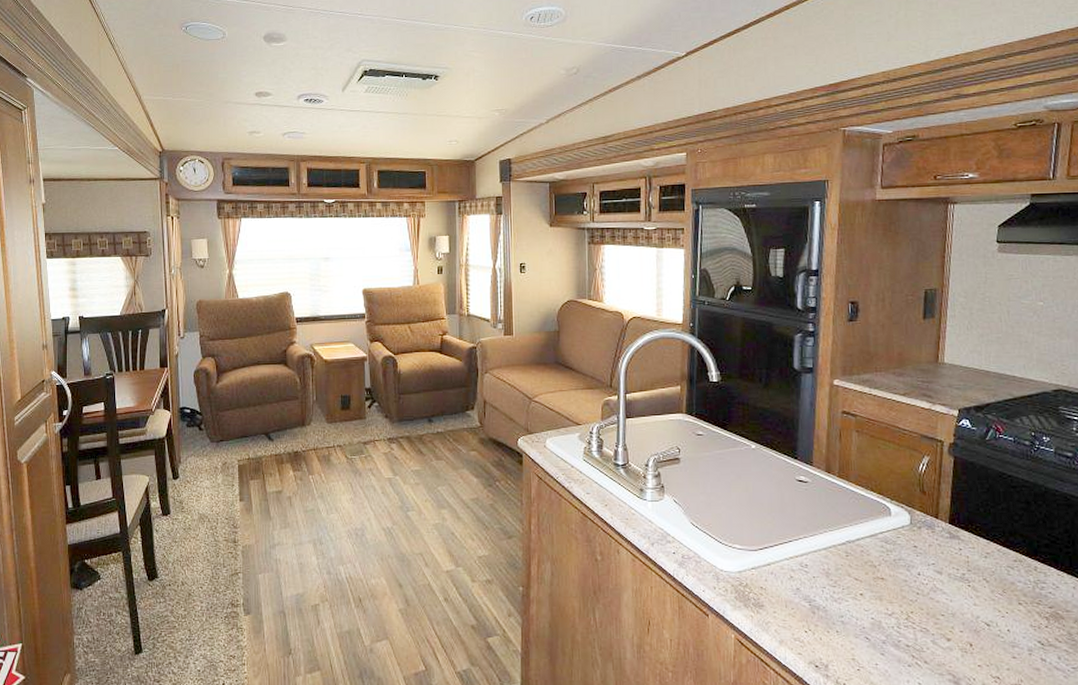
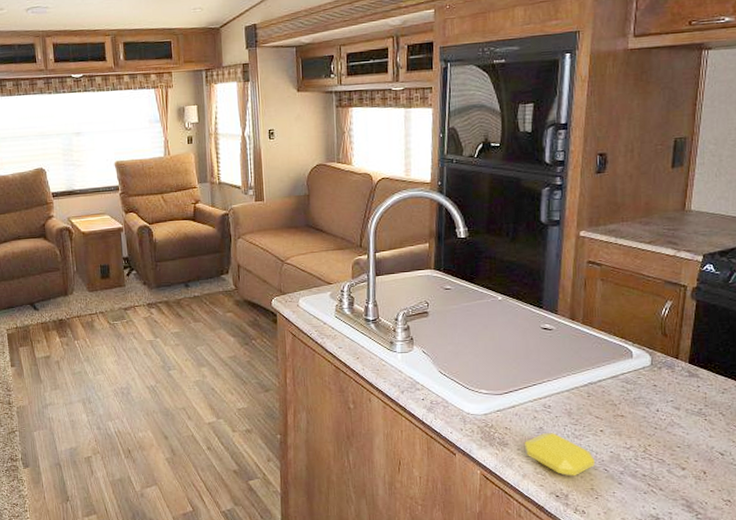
soap bar: none [780,595,855,643] -> present [524,433,595,476]

